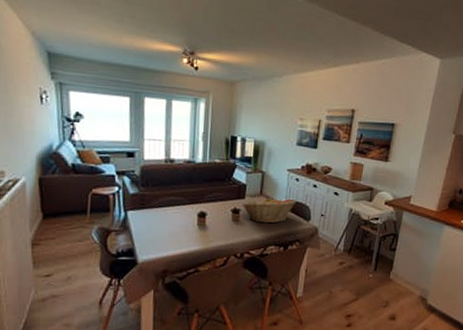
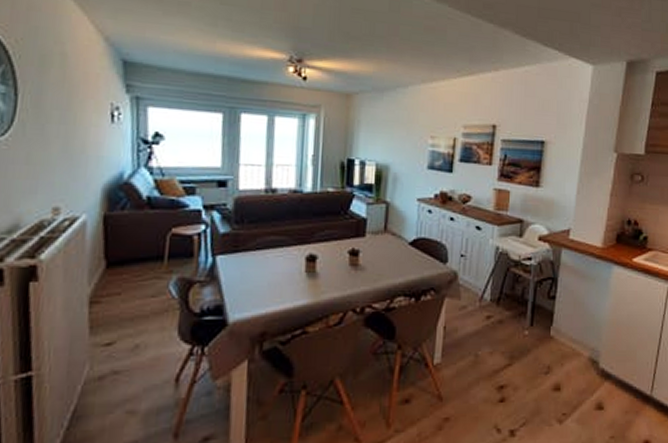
fruit basket: present [241,197,297,224] -> none [361,234,430,268]

